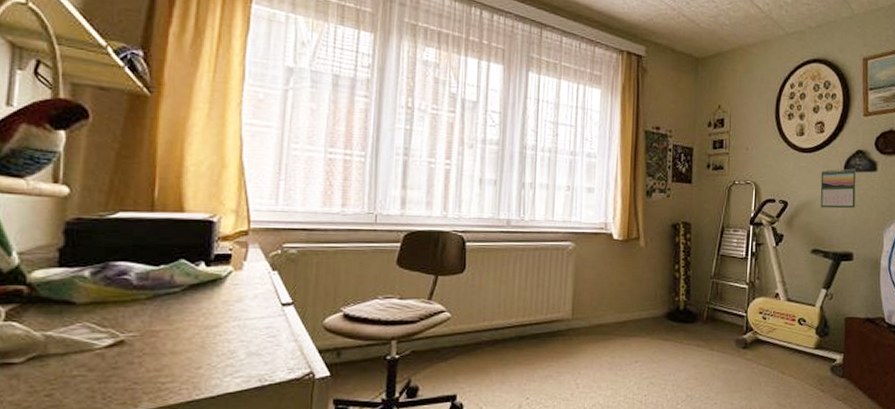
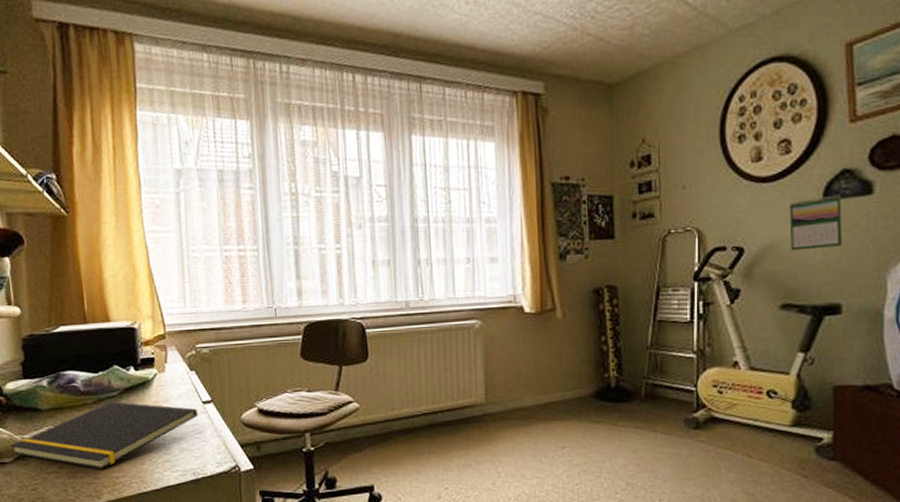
notepad: none [24,299,275,373] -> present [10,402,199,469]

